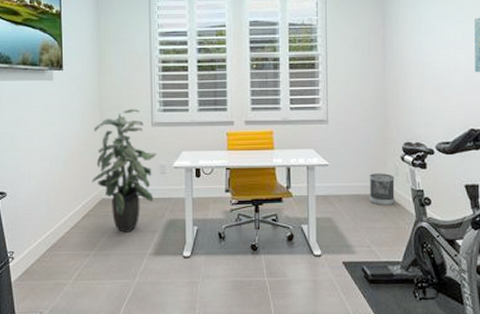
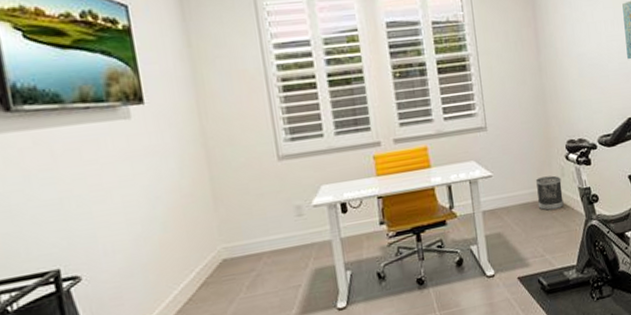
indoor plant: present [92,109,158,232] -> none [199,142,292,296]

